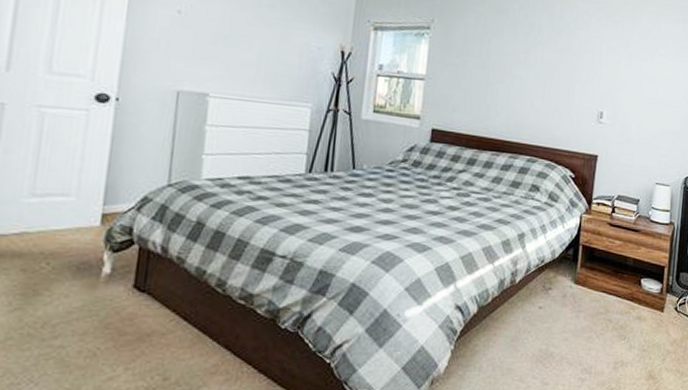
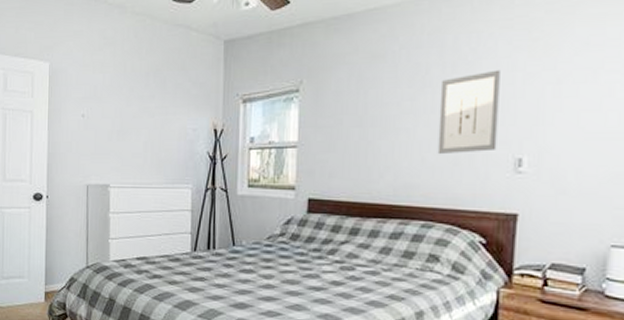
wall art: none [543,40,592,104] -> present [437,69,500,155]

